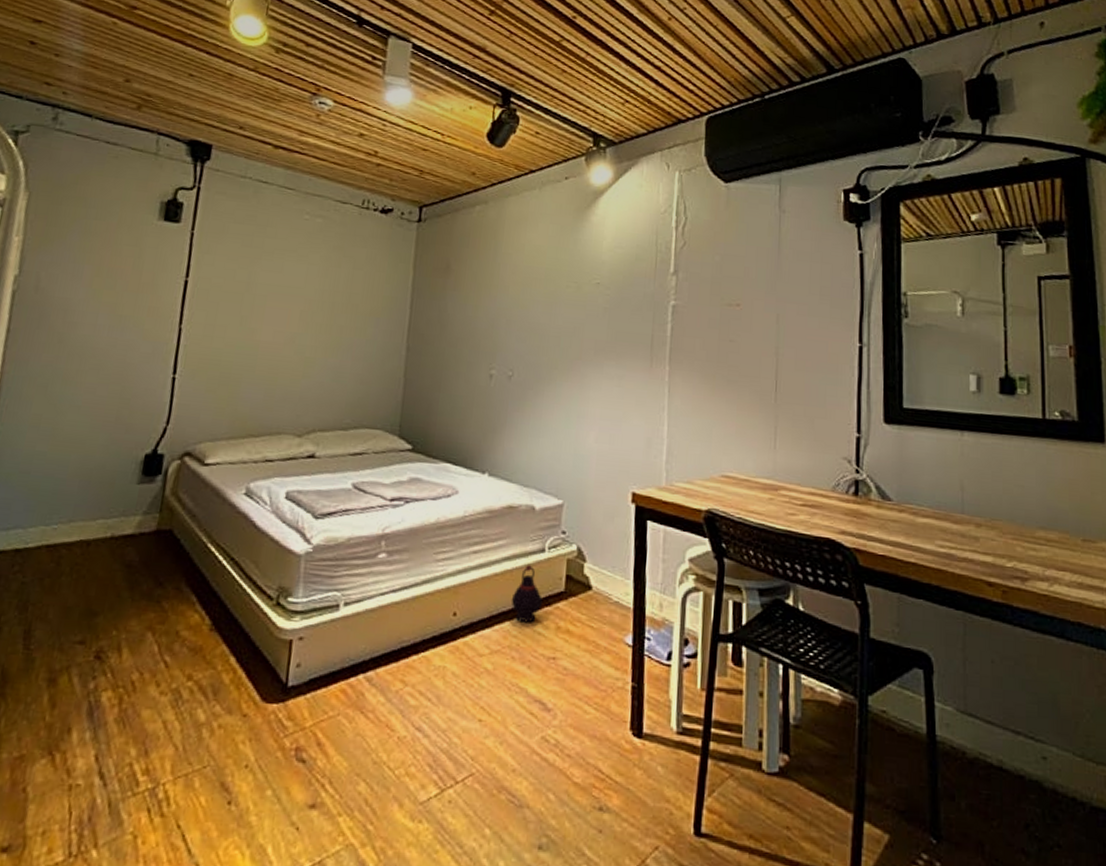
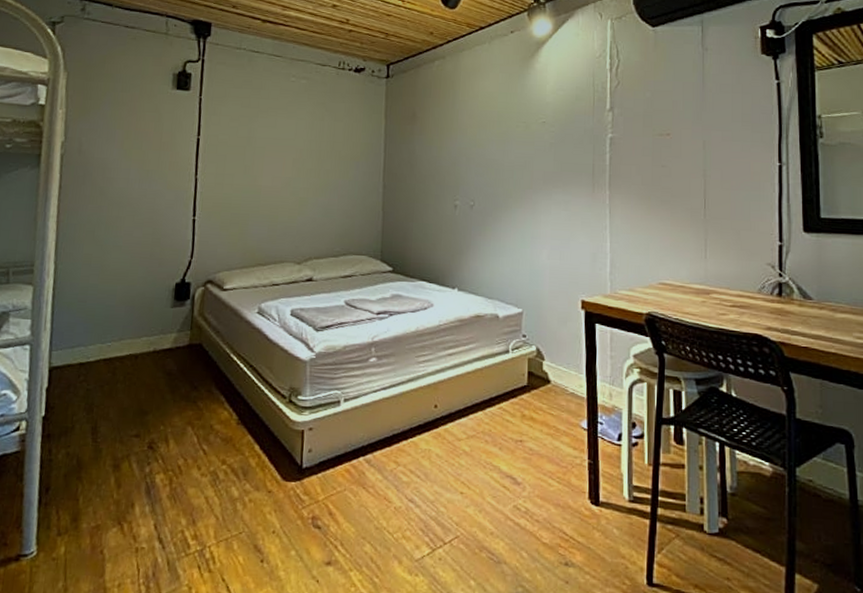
lantern: present [511,565,543,623] -> none [482,364,509,412]

